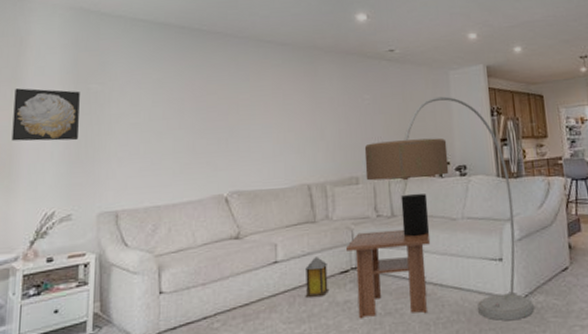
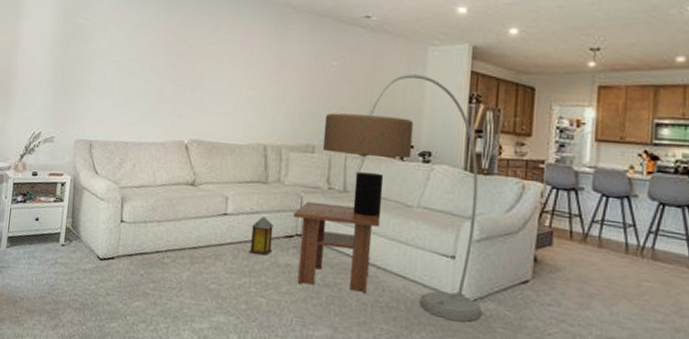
wall art: present [11,88,80,142] -> none [11,15,68,70]

